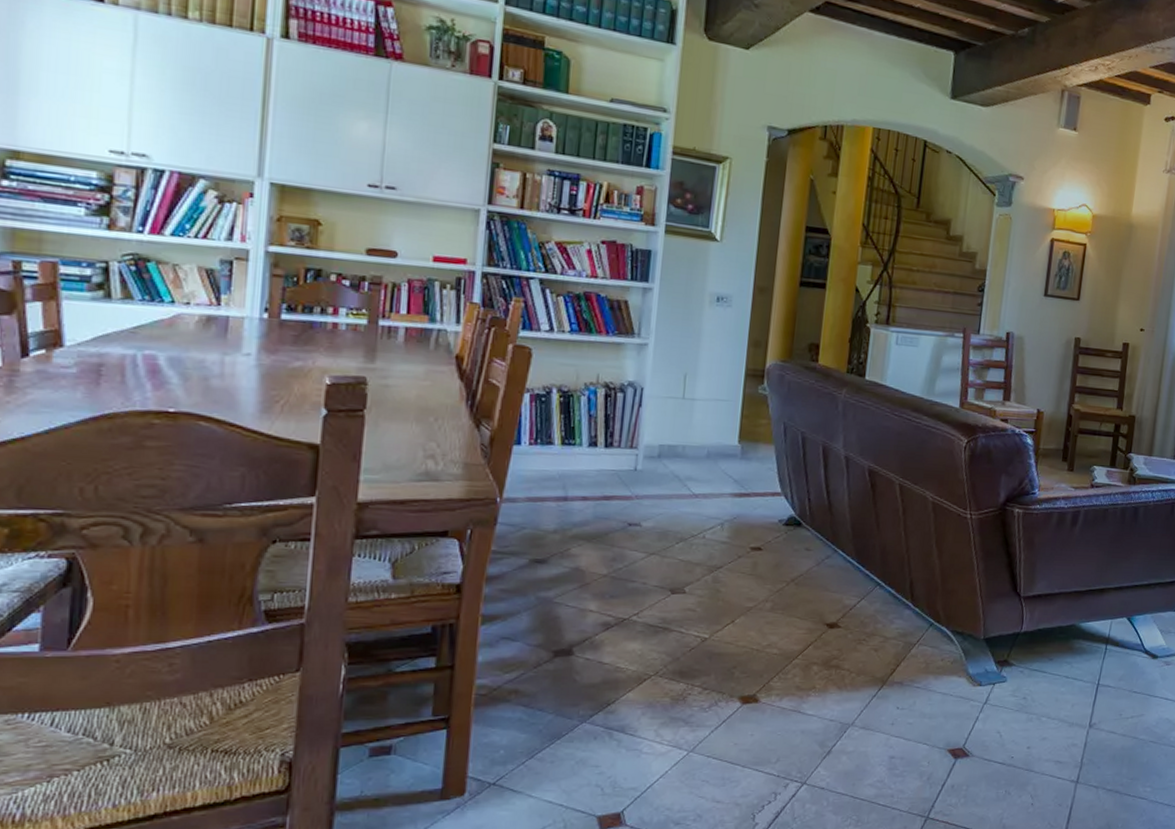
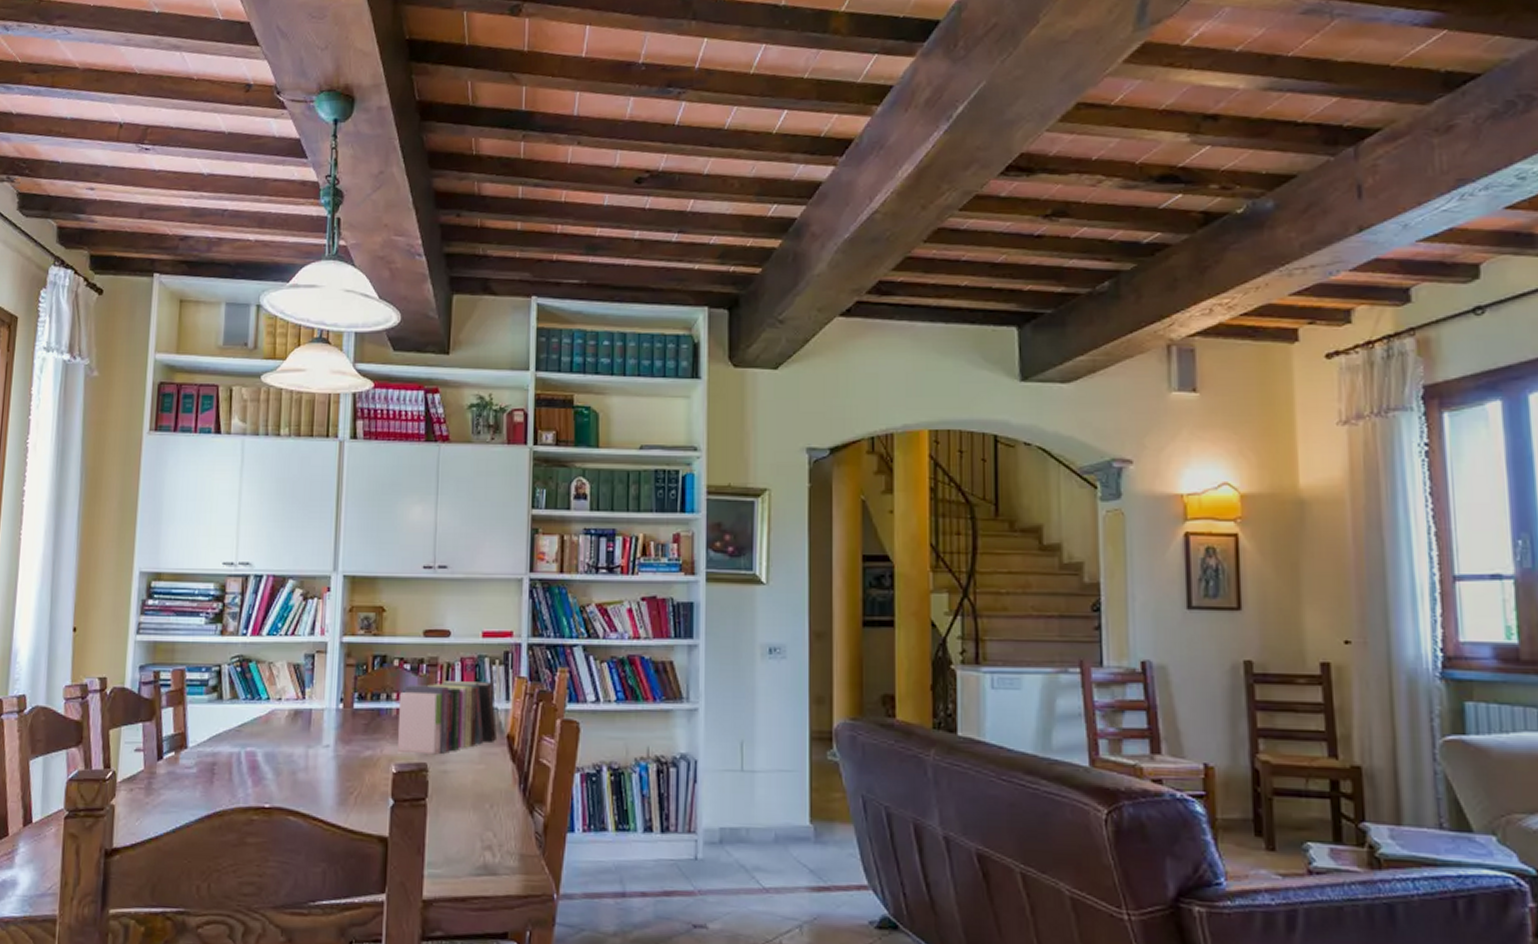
books: none [333,300,446,370] -> present [398,681,498,755]

